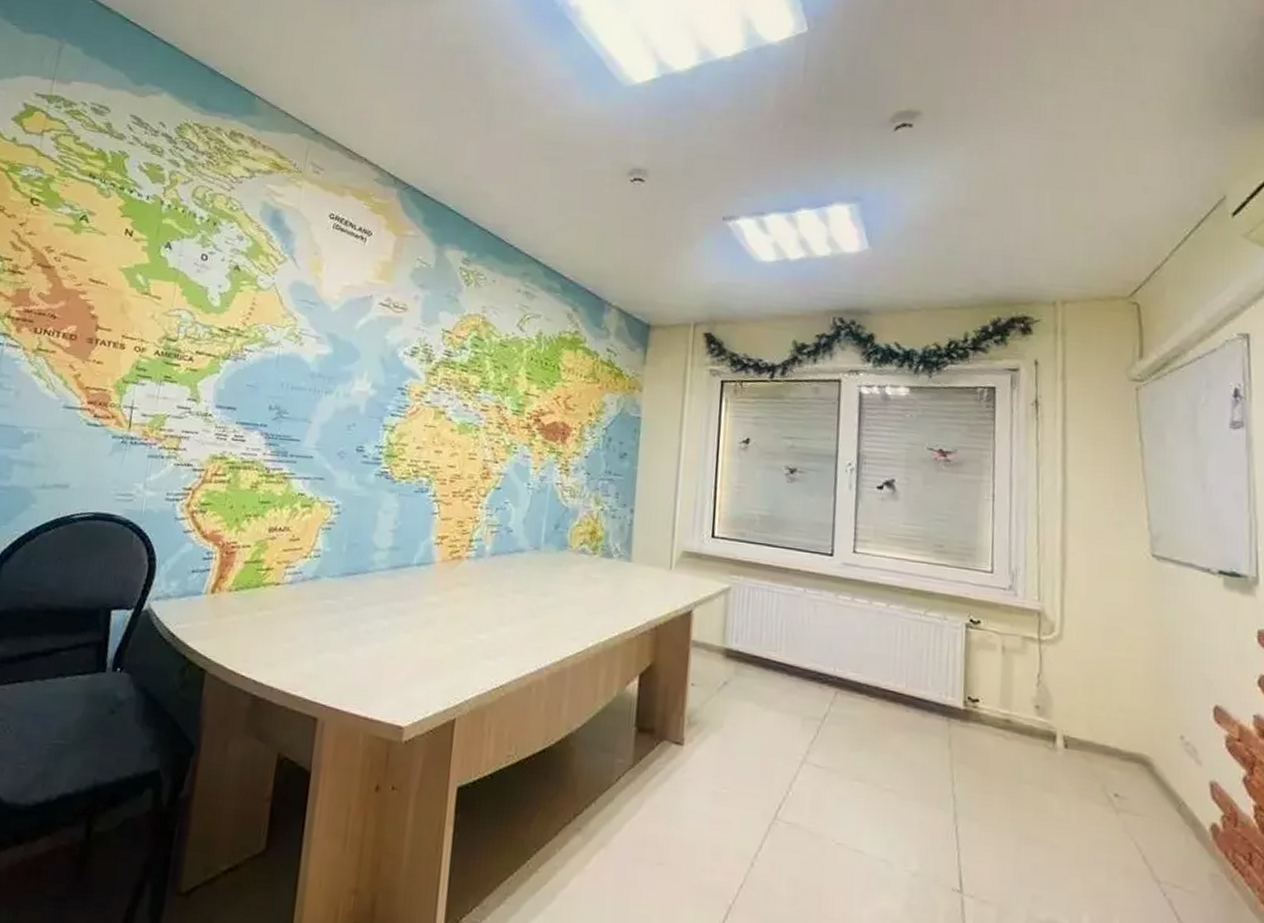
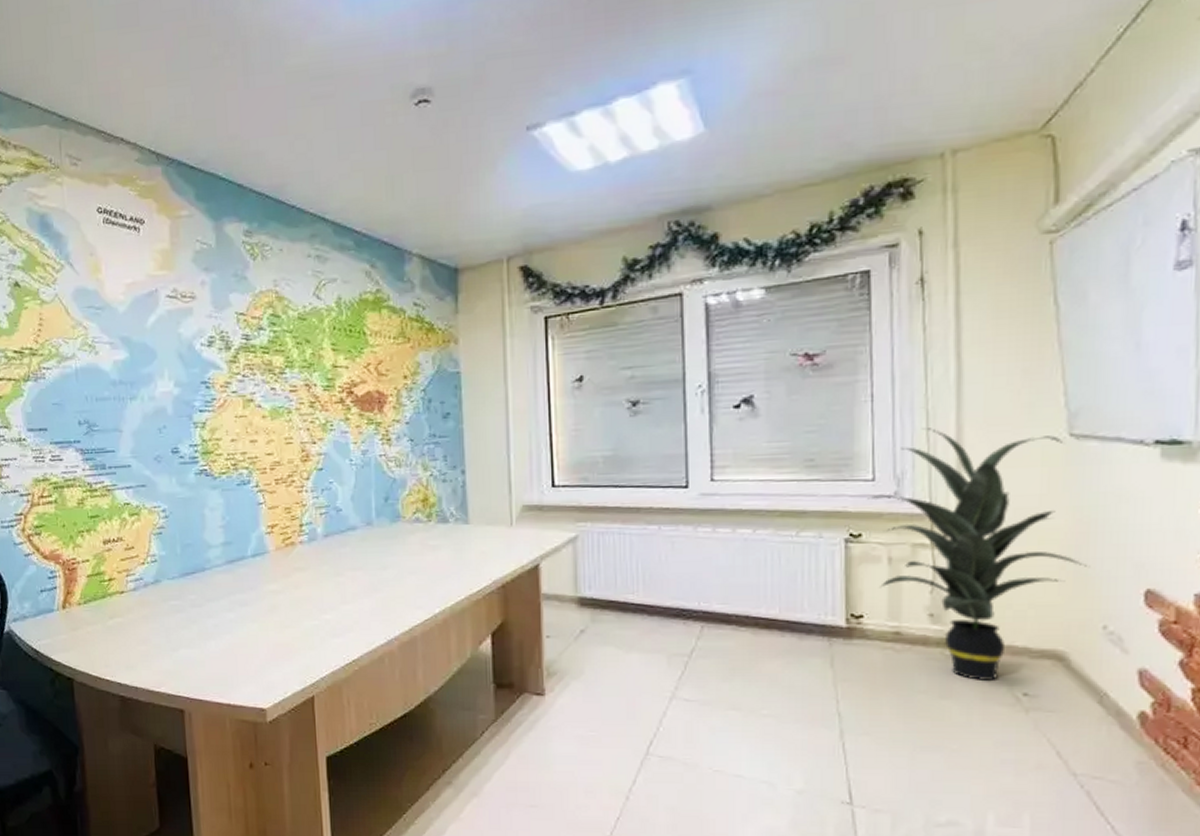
indoor plant: none [987,531,1170,778] -> present [868,428,1090,682]

